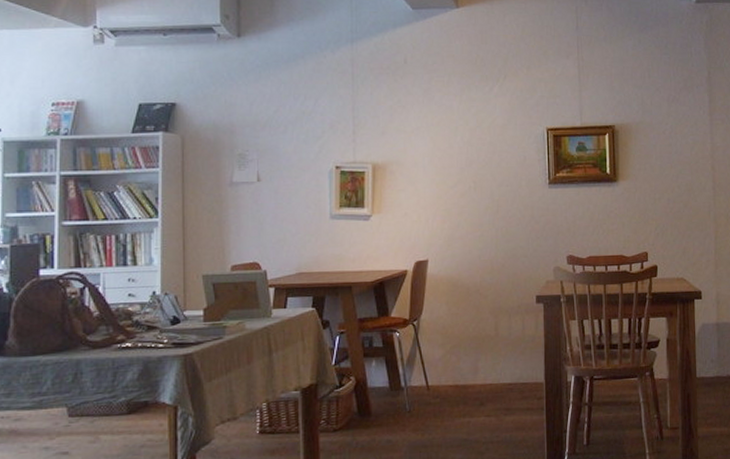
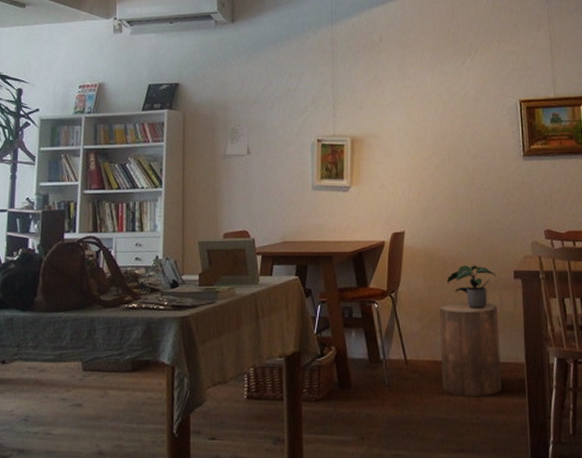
stool: none [461,327,522,417] -> present [438,301,502,396]
potted plant: none [470,291,519,334] -> present [446,265,497,309]

